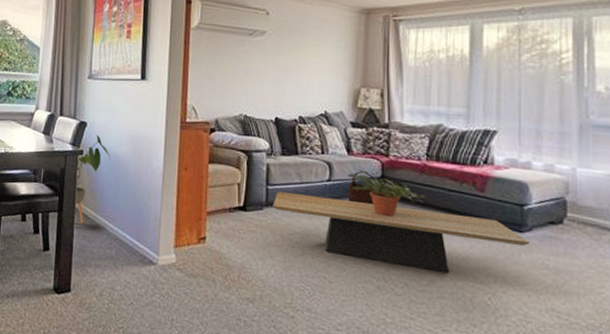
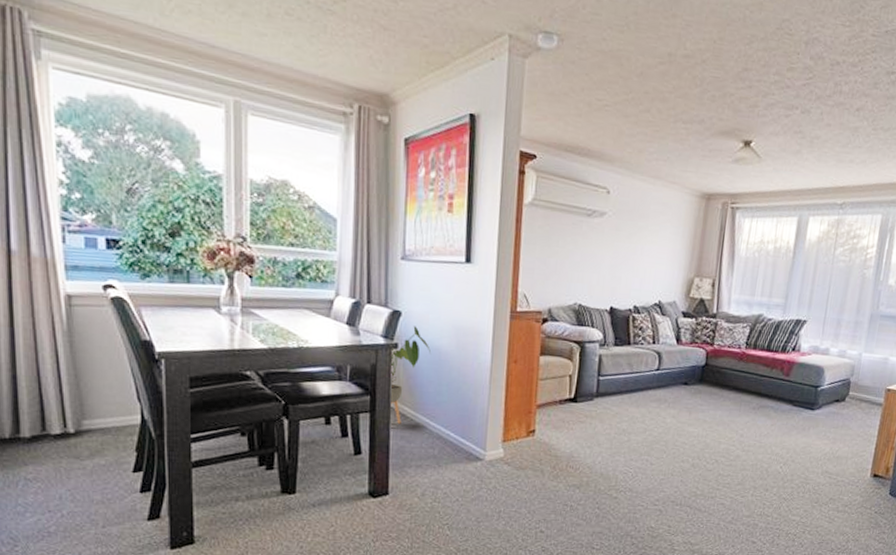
coffee table: present [272,191,530,274] -> none [603,381,818,449]
potted plant: present [347,171,427,217] -> none [675,360,742,402]
wooden bucket: present [348,170,376,205] -> none [673,359,700,392]

